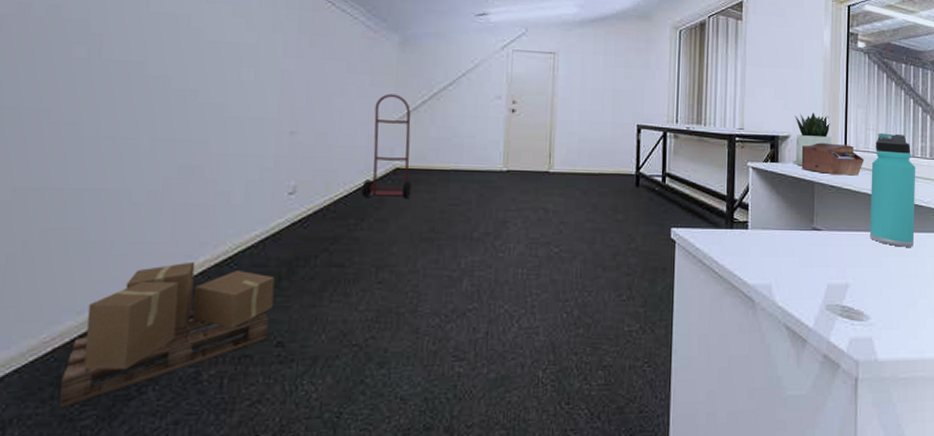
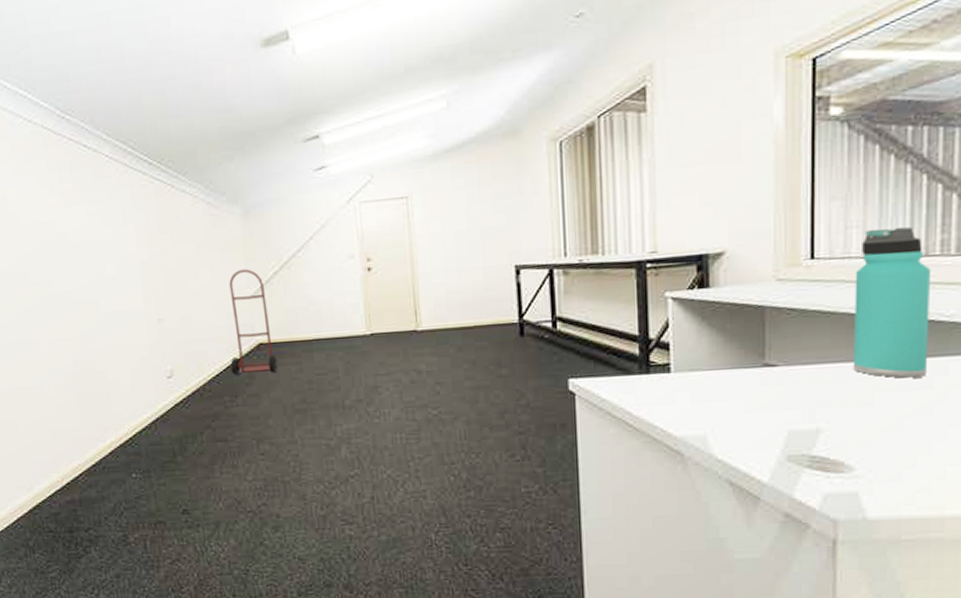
cardboard boxes: present [59,261,275,409] -> none [29,443,174,564]
planter: present [792,113,832,166] -> none [729,217,790,289]
sewing box: present [801,142,864,176] -> none [743,252,843,295]

